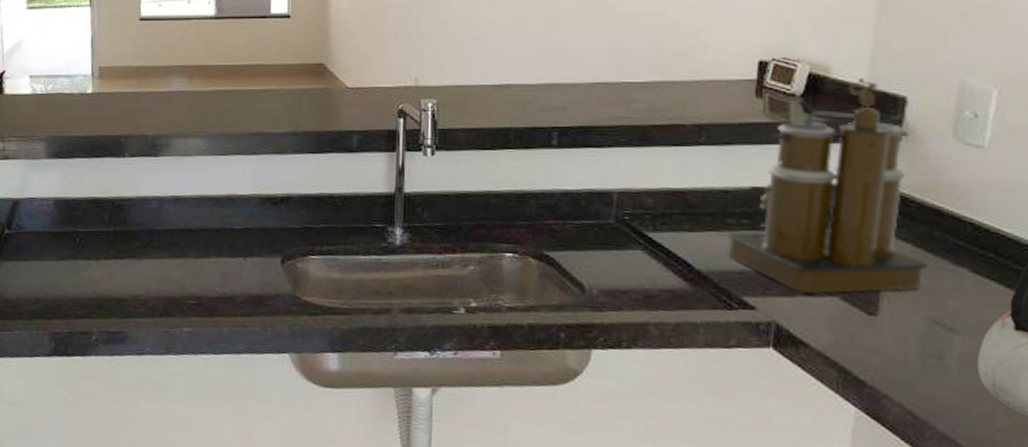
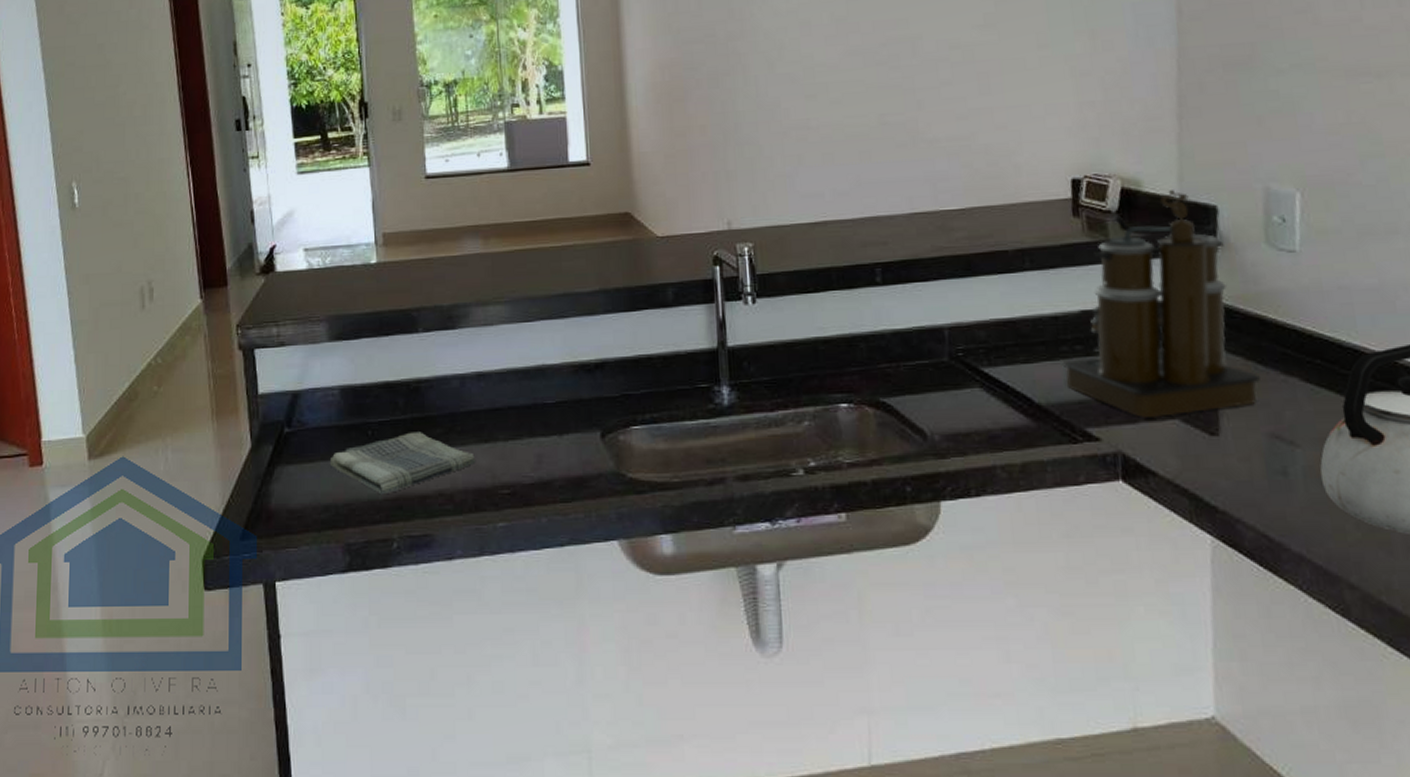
dish towel: none [41,243,169,294] -> present [329,432,476,495]

